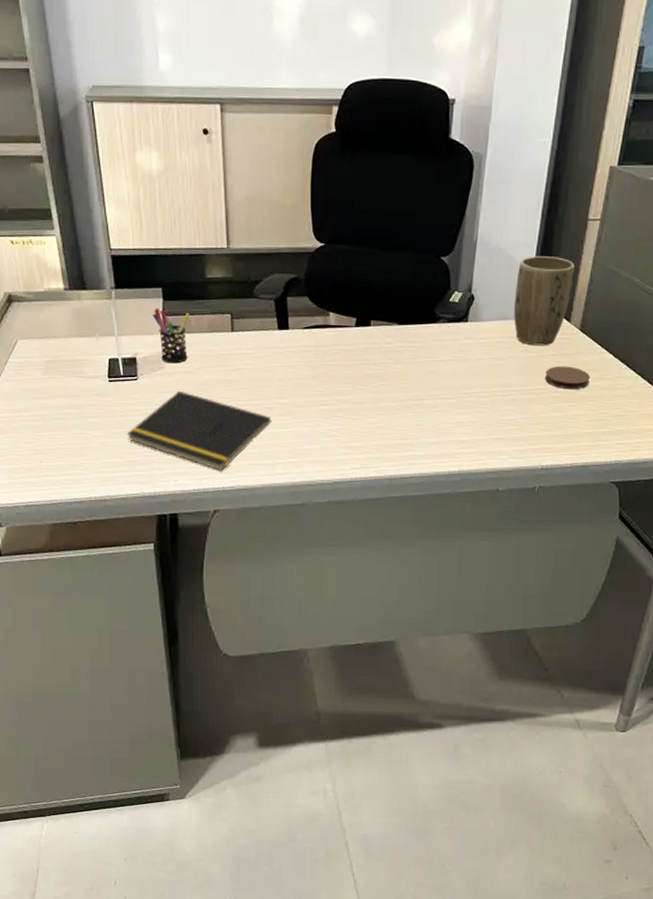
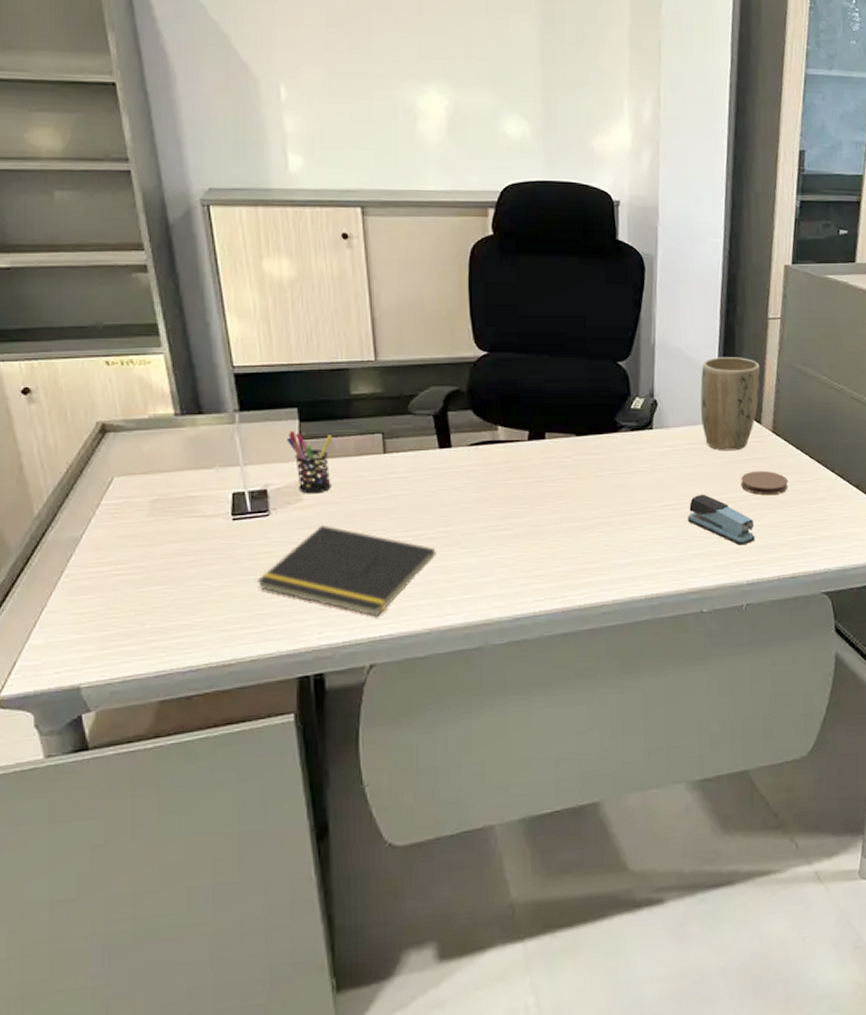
stapler: none [493,384,554,434] -> present [688,494,755,546]

